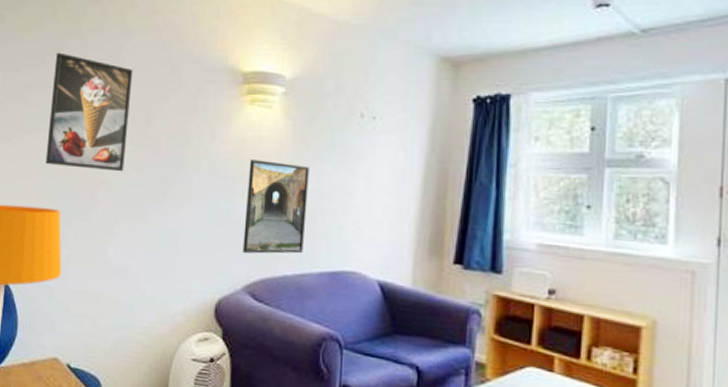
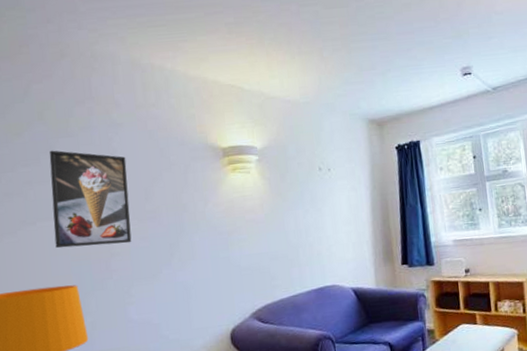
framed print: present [242,160,309,254] -> none [239,213,293,289]

